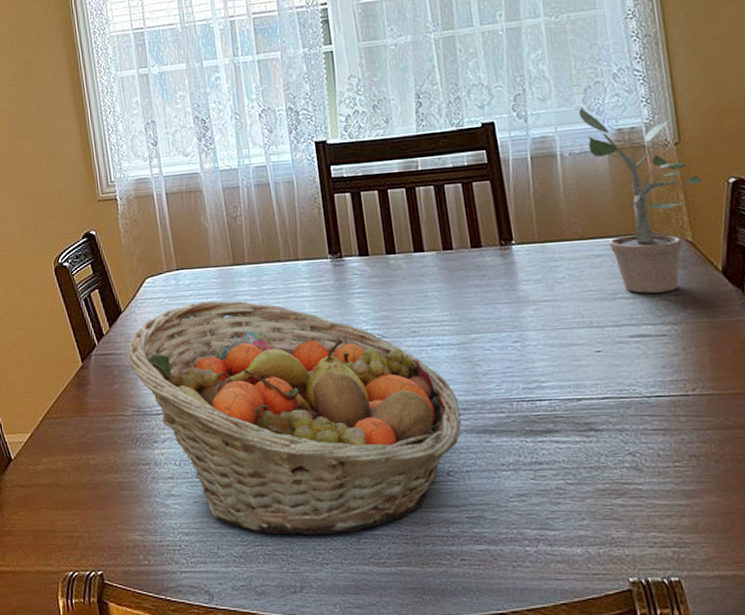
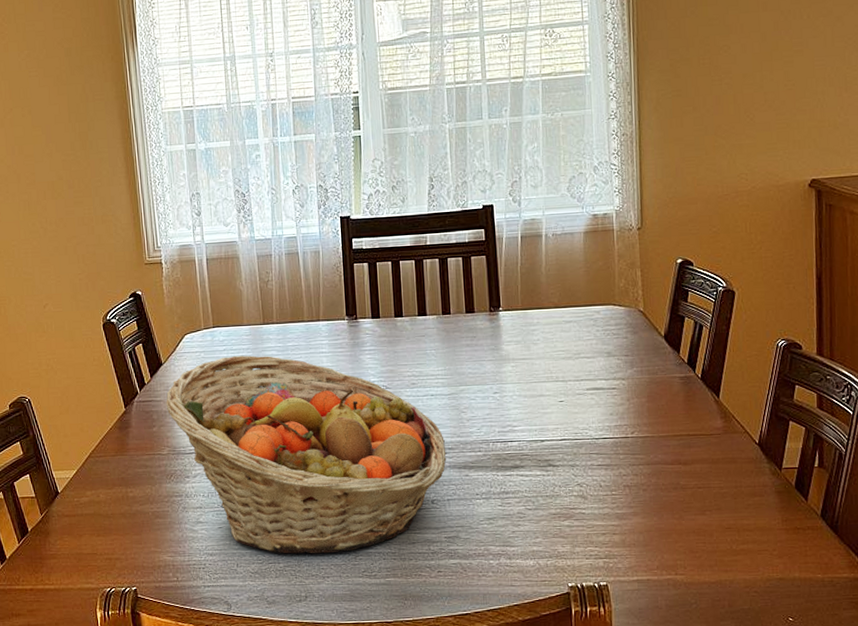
potted plant: present [578,107,702,294] -> none [563,194,656,354]

